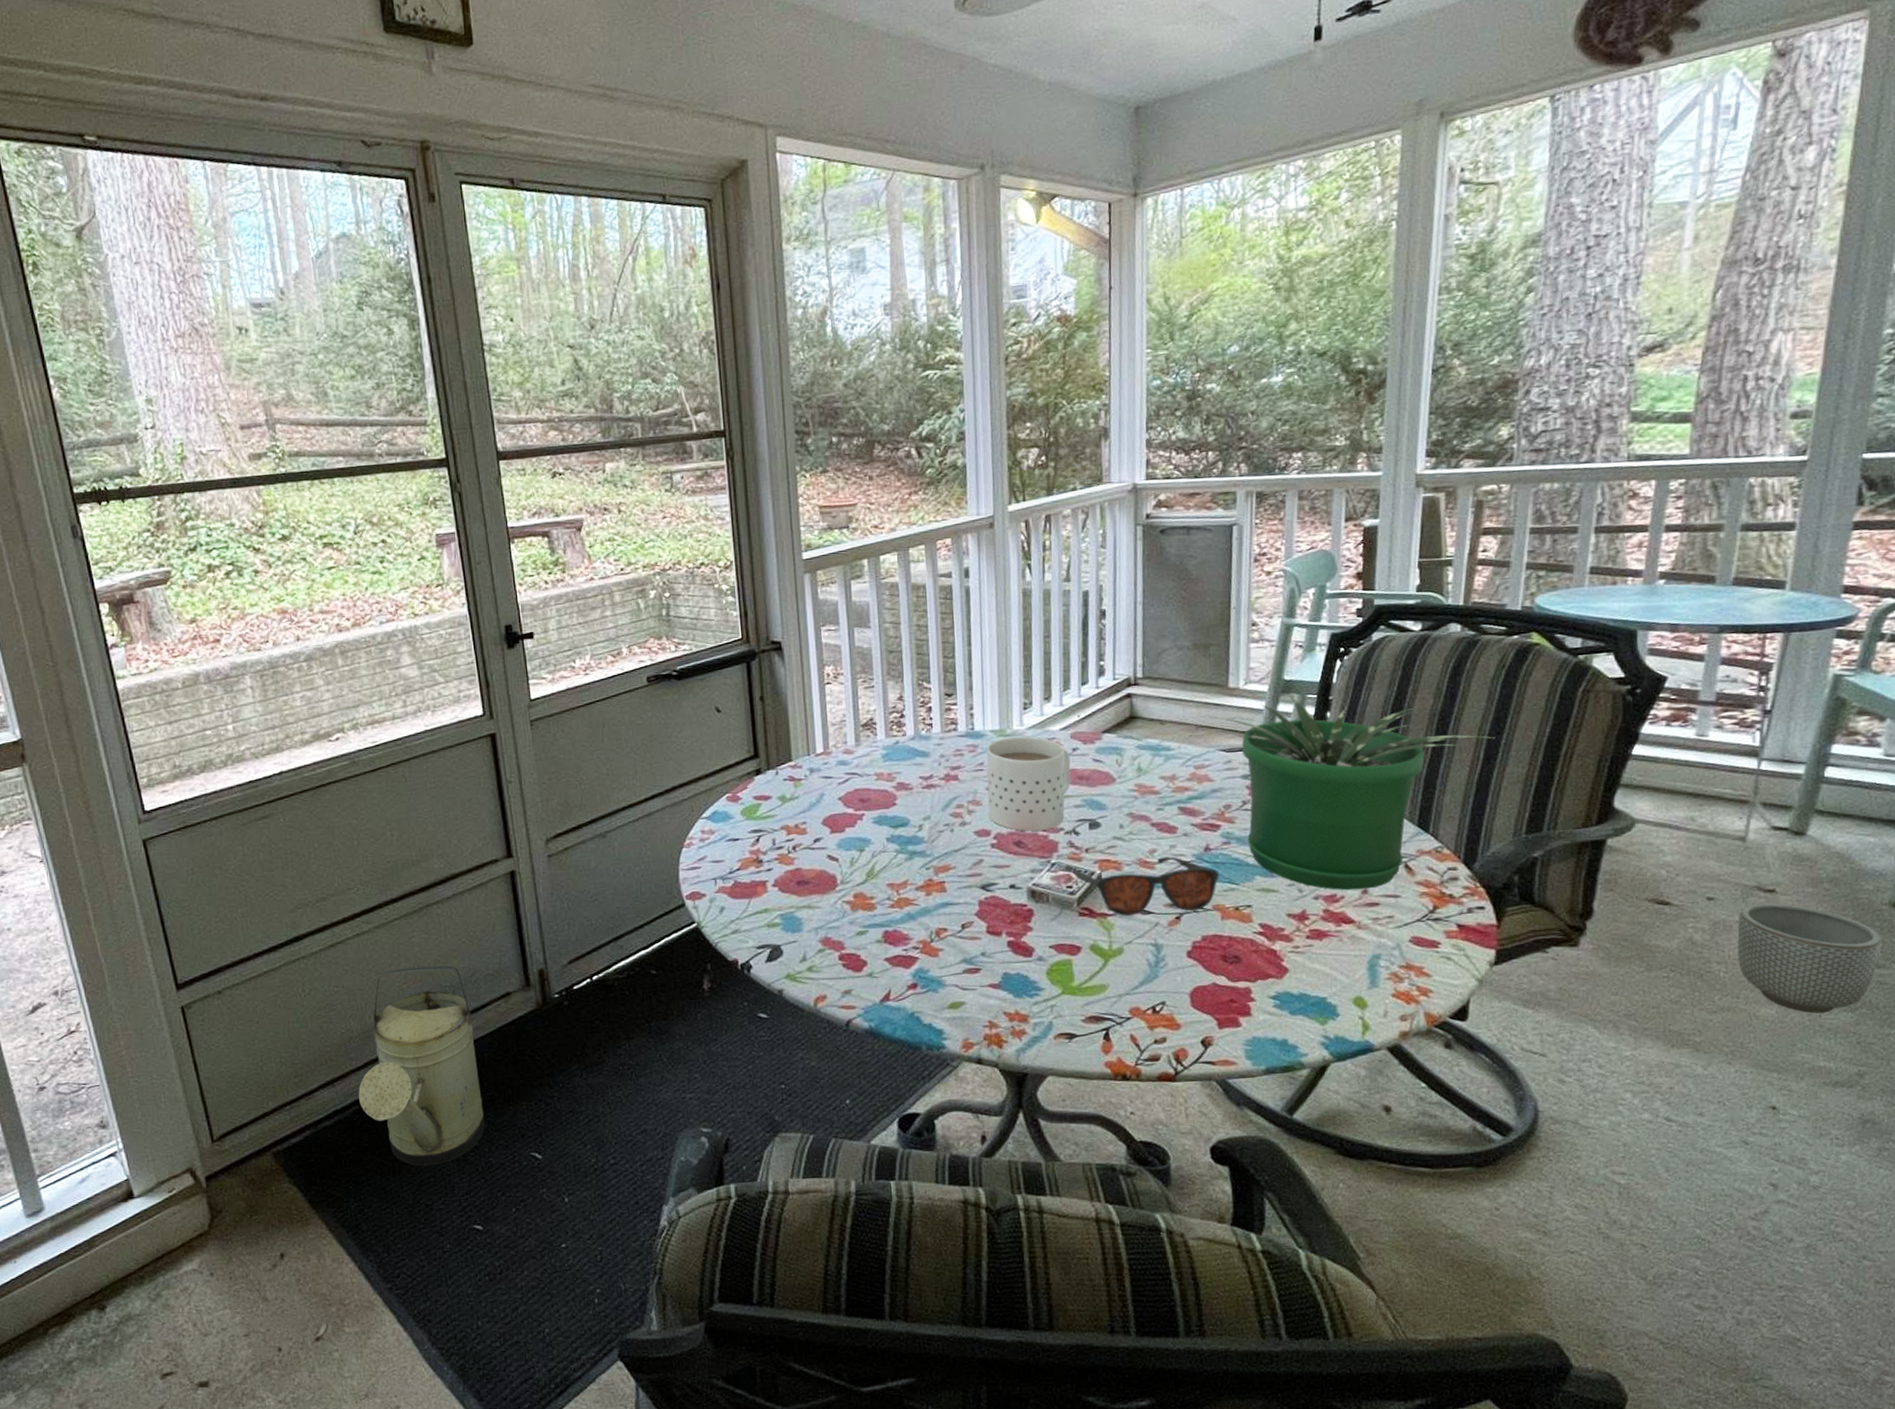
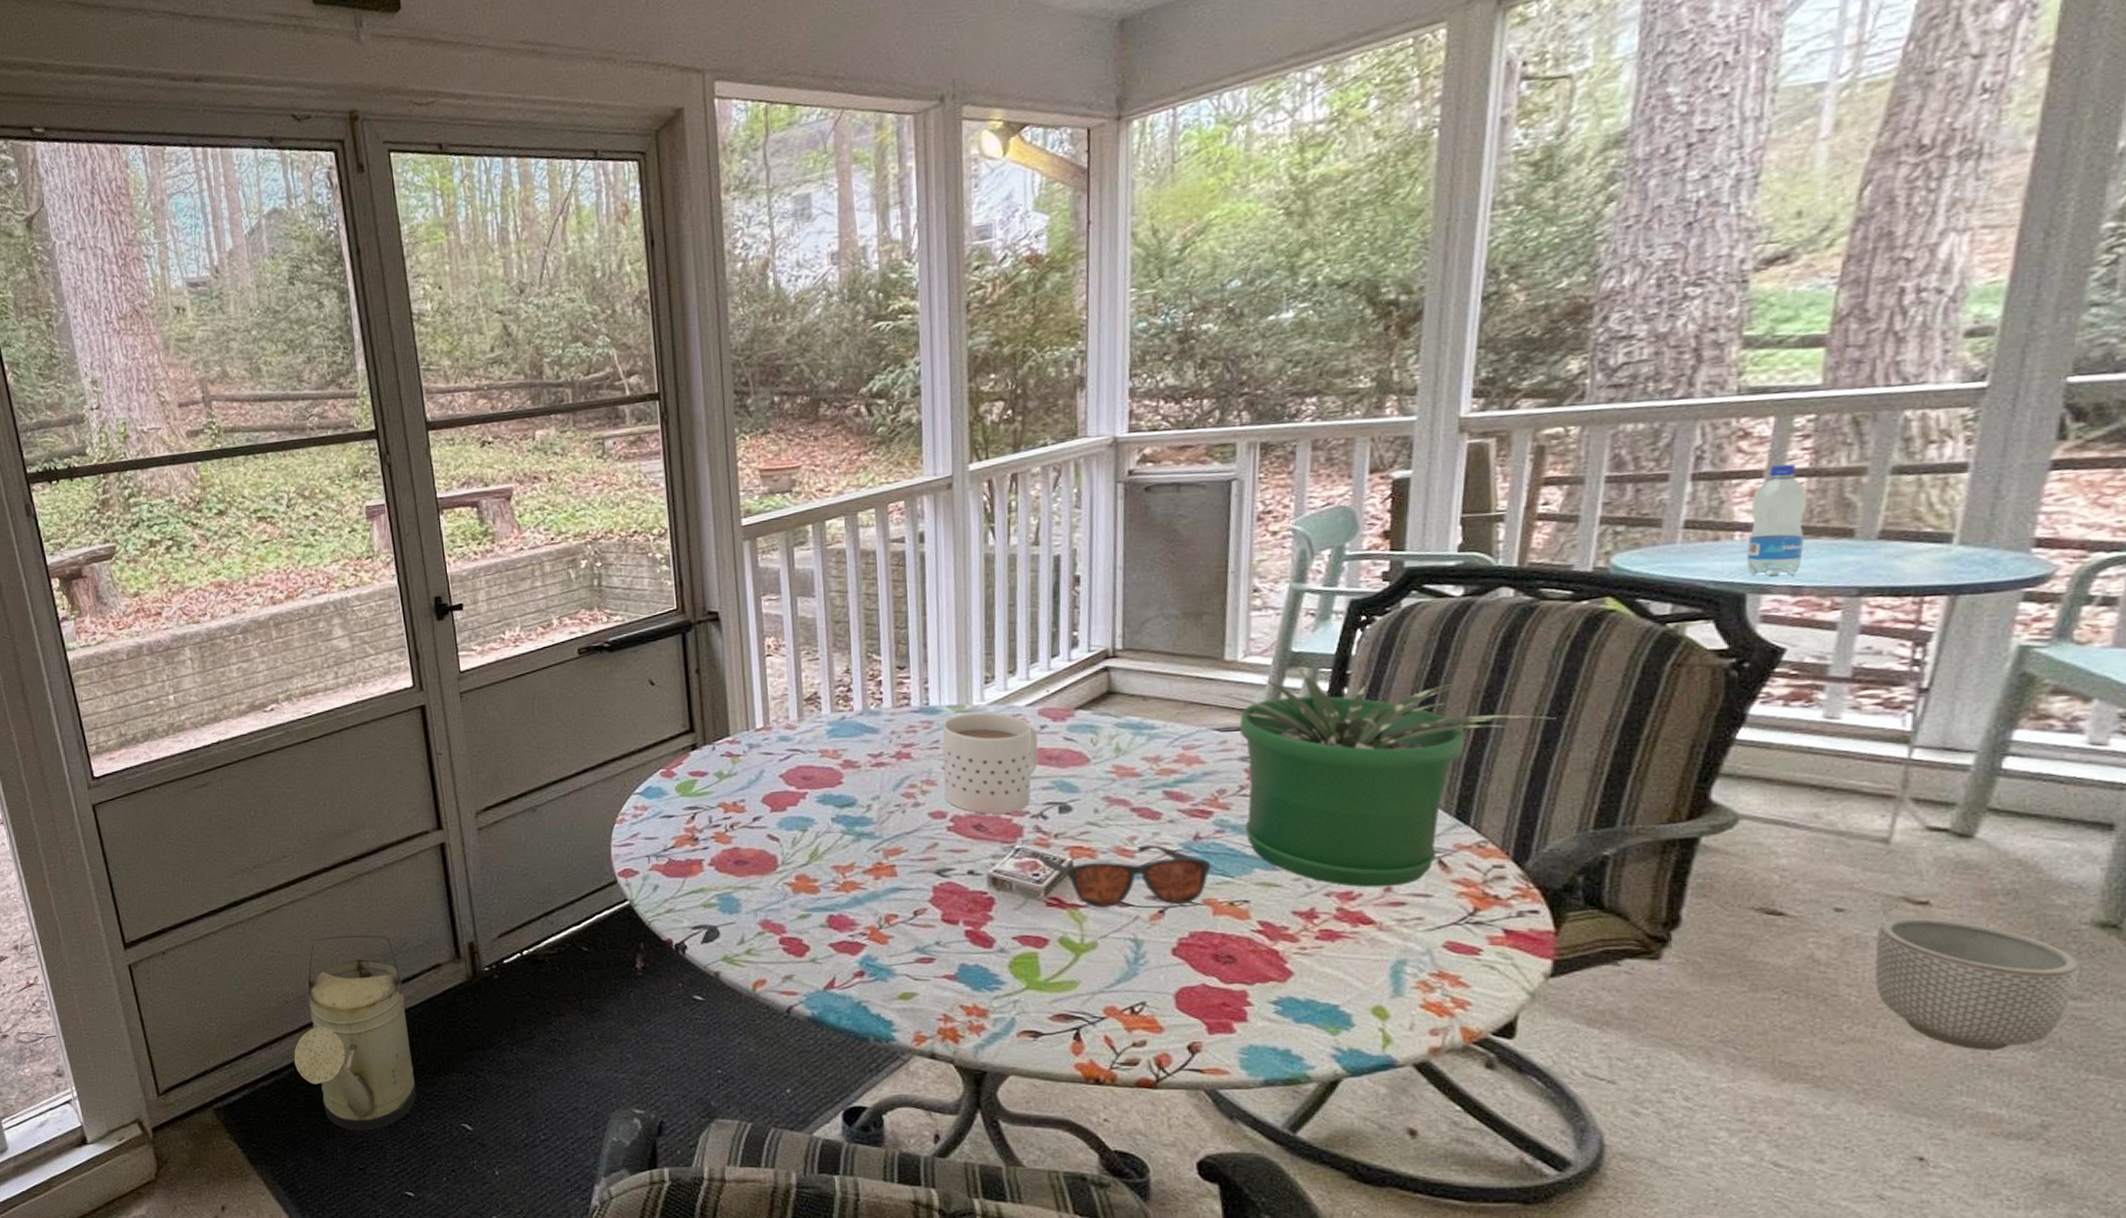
bottle: none [1636,520,1681,616] -> present [1746,464,1808,577]

